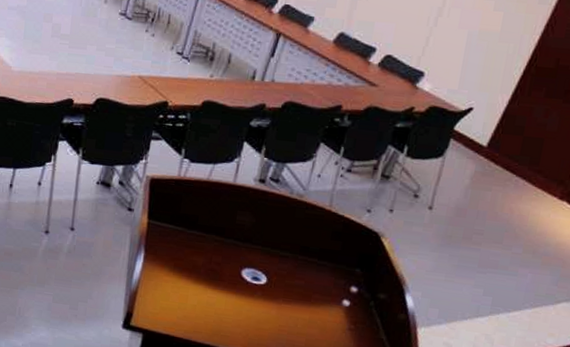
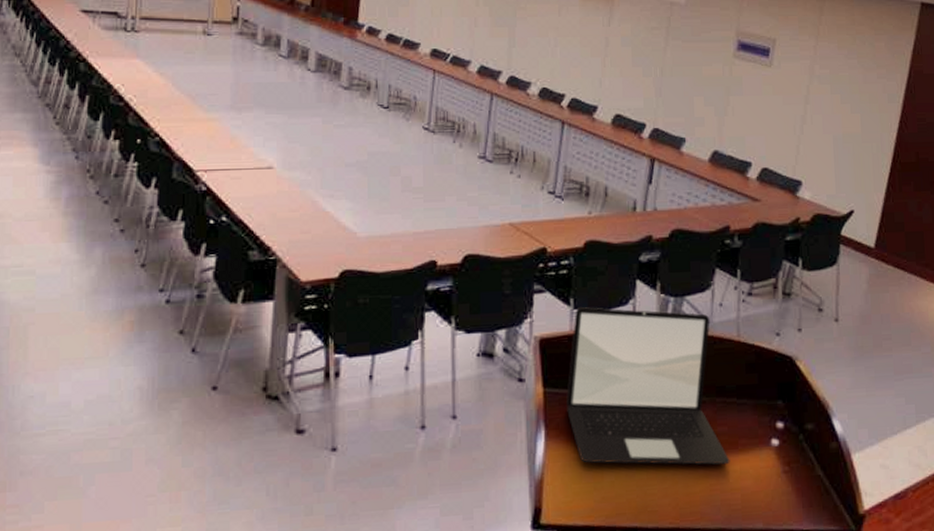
laptop: none [165,158,307,313] -> present [566,307,730,465]

